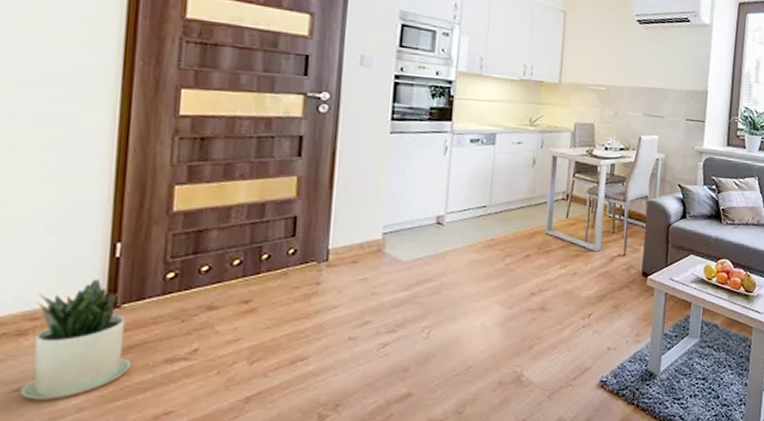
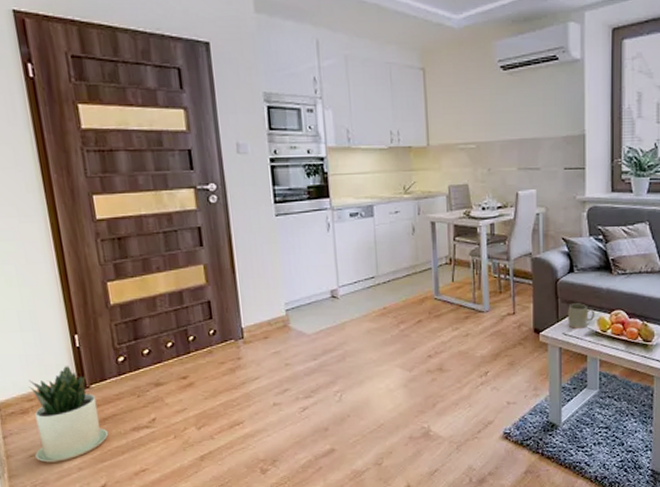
mug: none [676,249,703,276] -> present [568,303,595,330]

